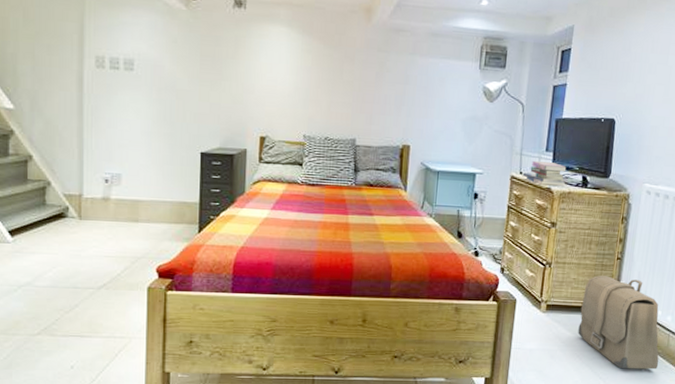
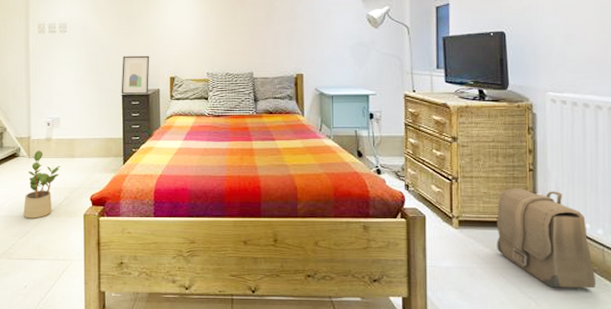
potted plant: none [71,211,121,291] -> present [23,150,61,219]
picture frame: none [199,106,237,155] -> present [121,55,150,95]
books: present [522,160,567,186] -> none [415,78,461,101]

